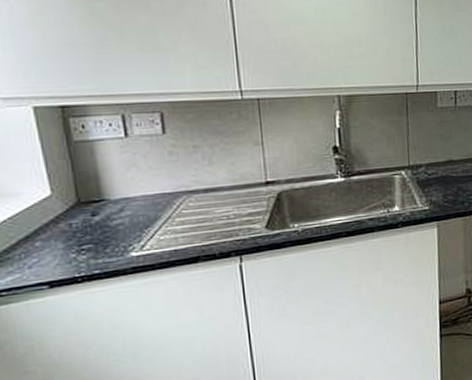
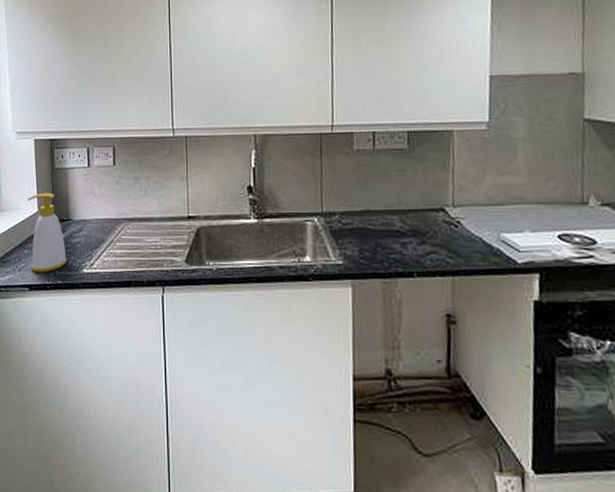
soap bottle: none [31,171,105,266] -> present [27,192,67,272]

